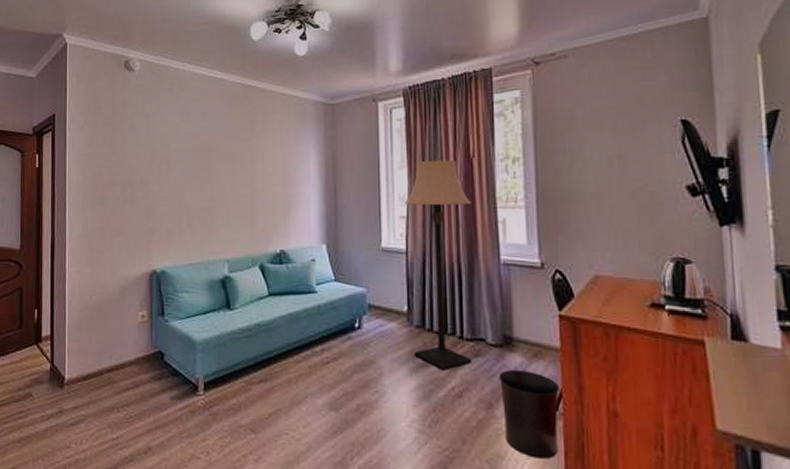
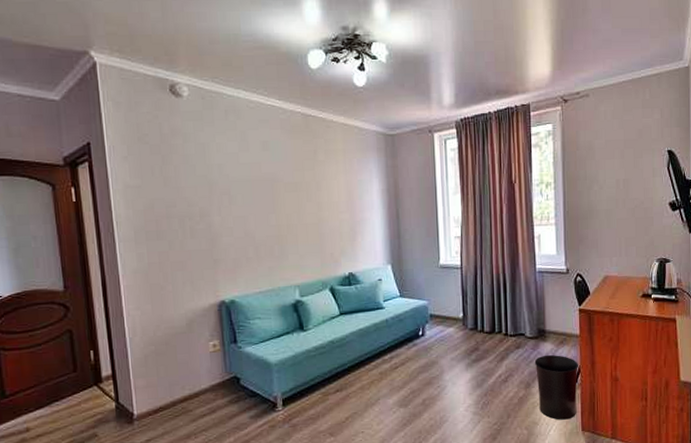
lamp: present [405,160,472,370] -> none [459,185,515,362]

